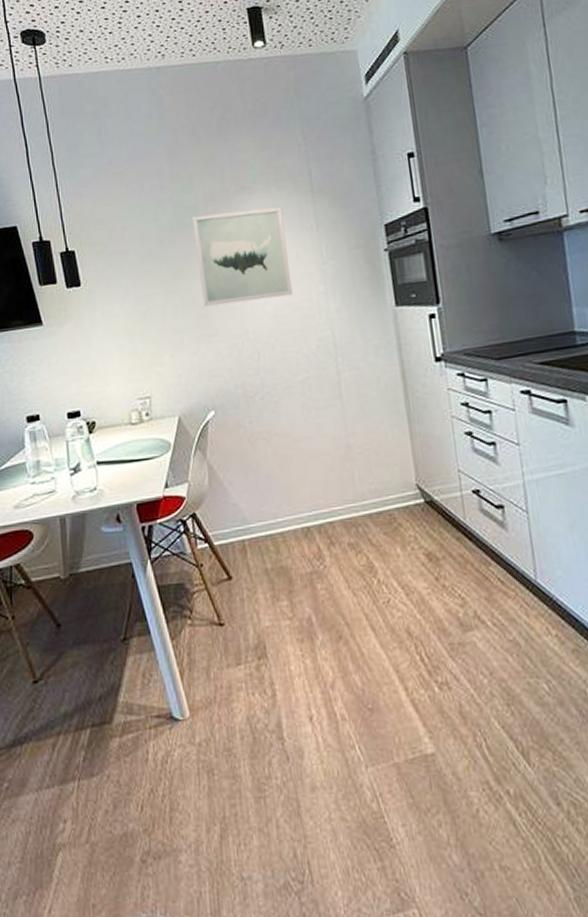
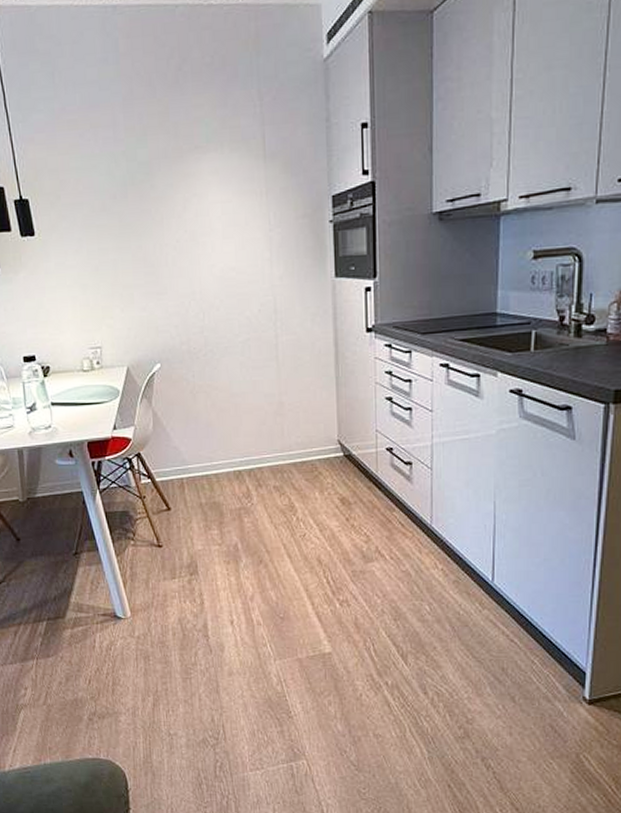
wall art: present [192,206,293,307] -> none [145,169,239,265]

